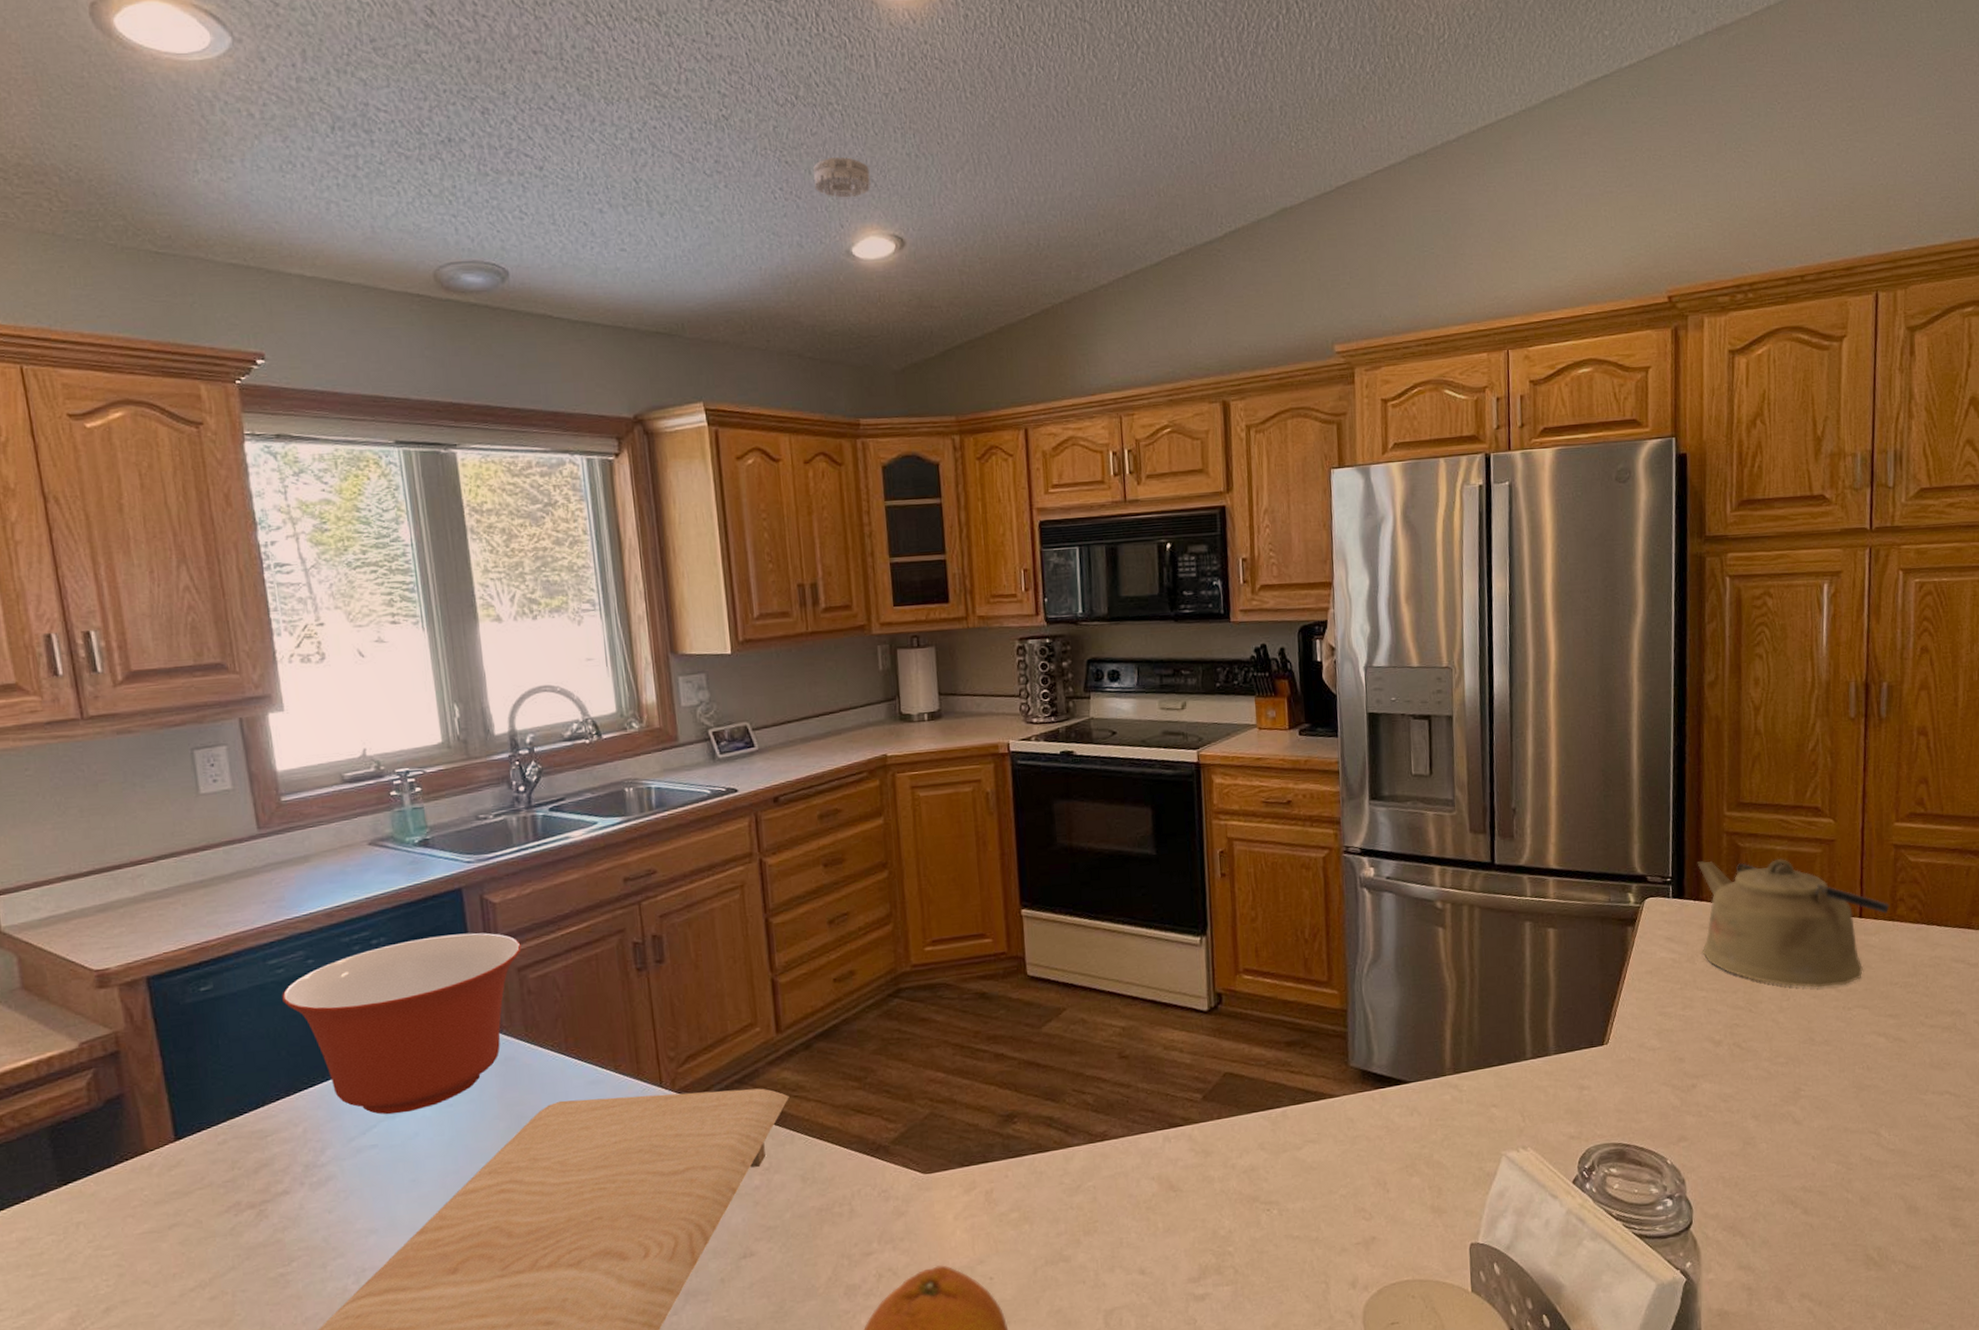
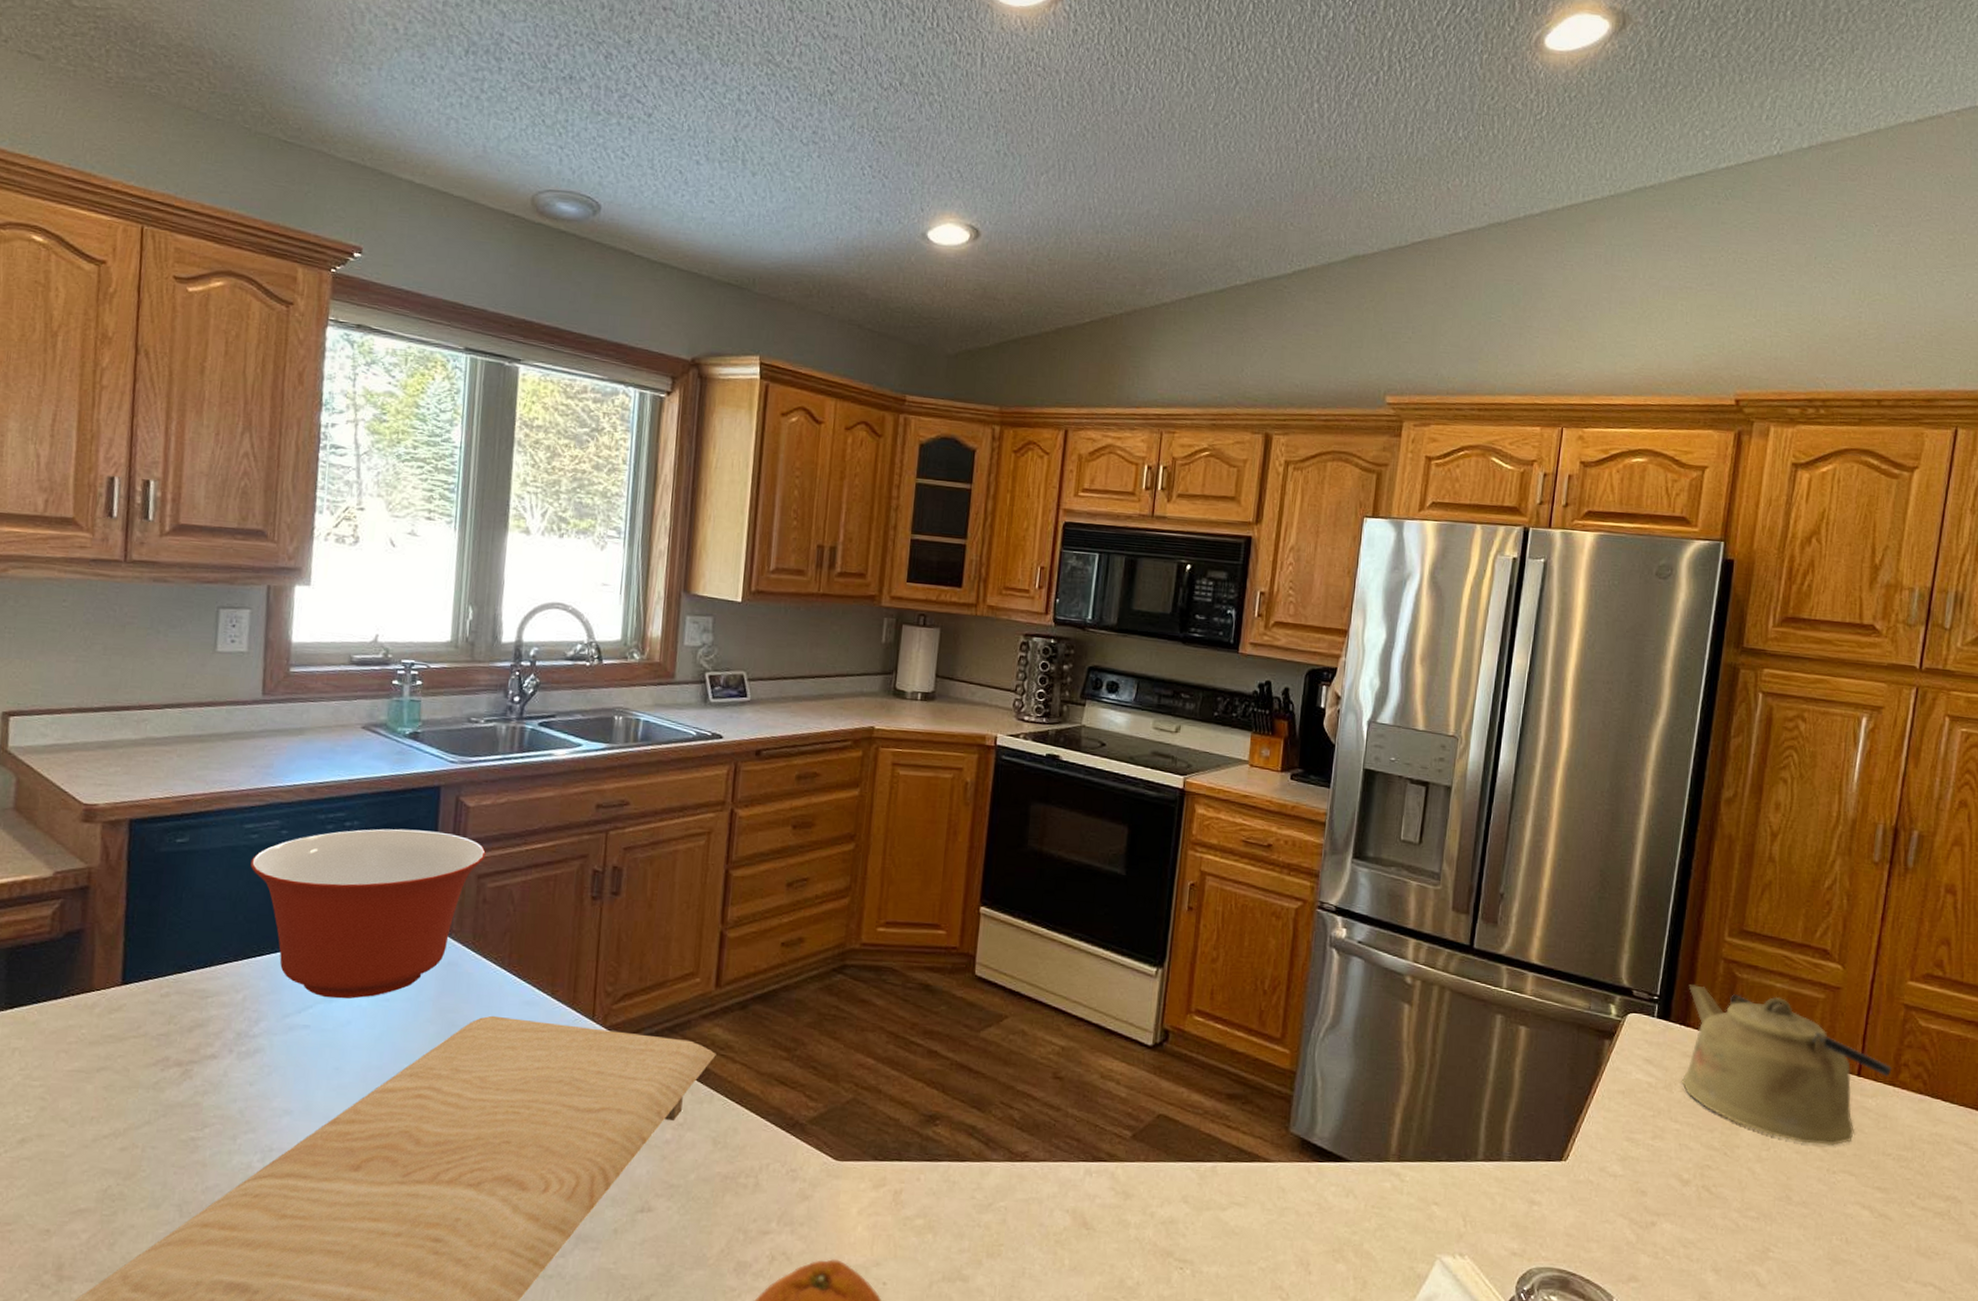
smoke detector: present [813,156,871,198] -> none [902,144,958,185]

